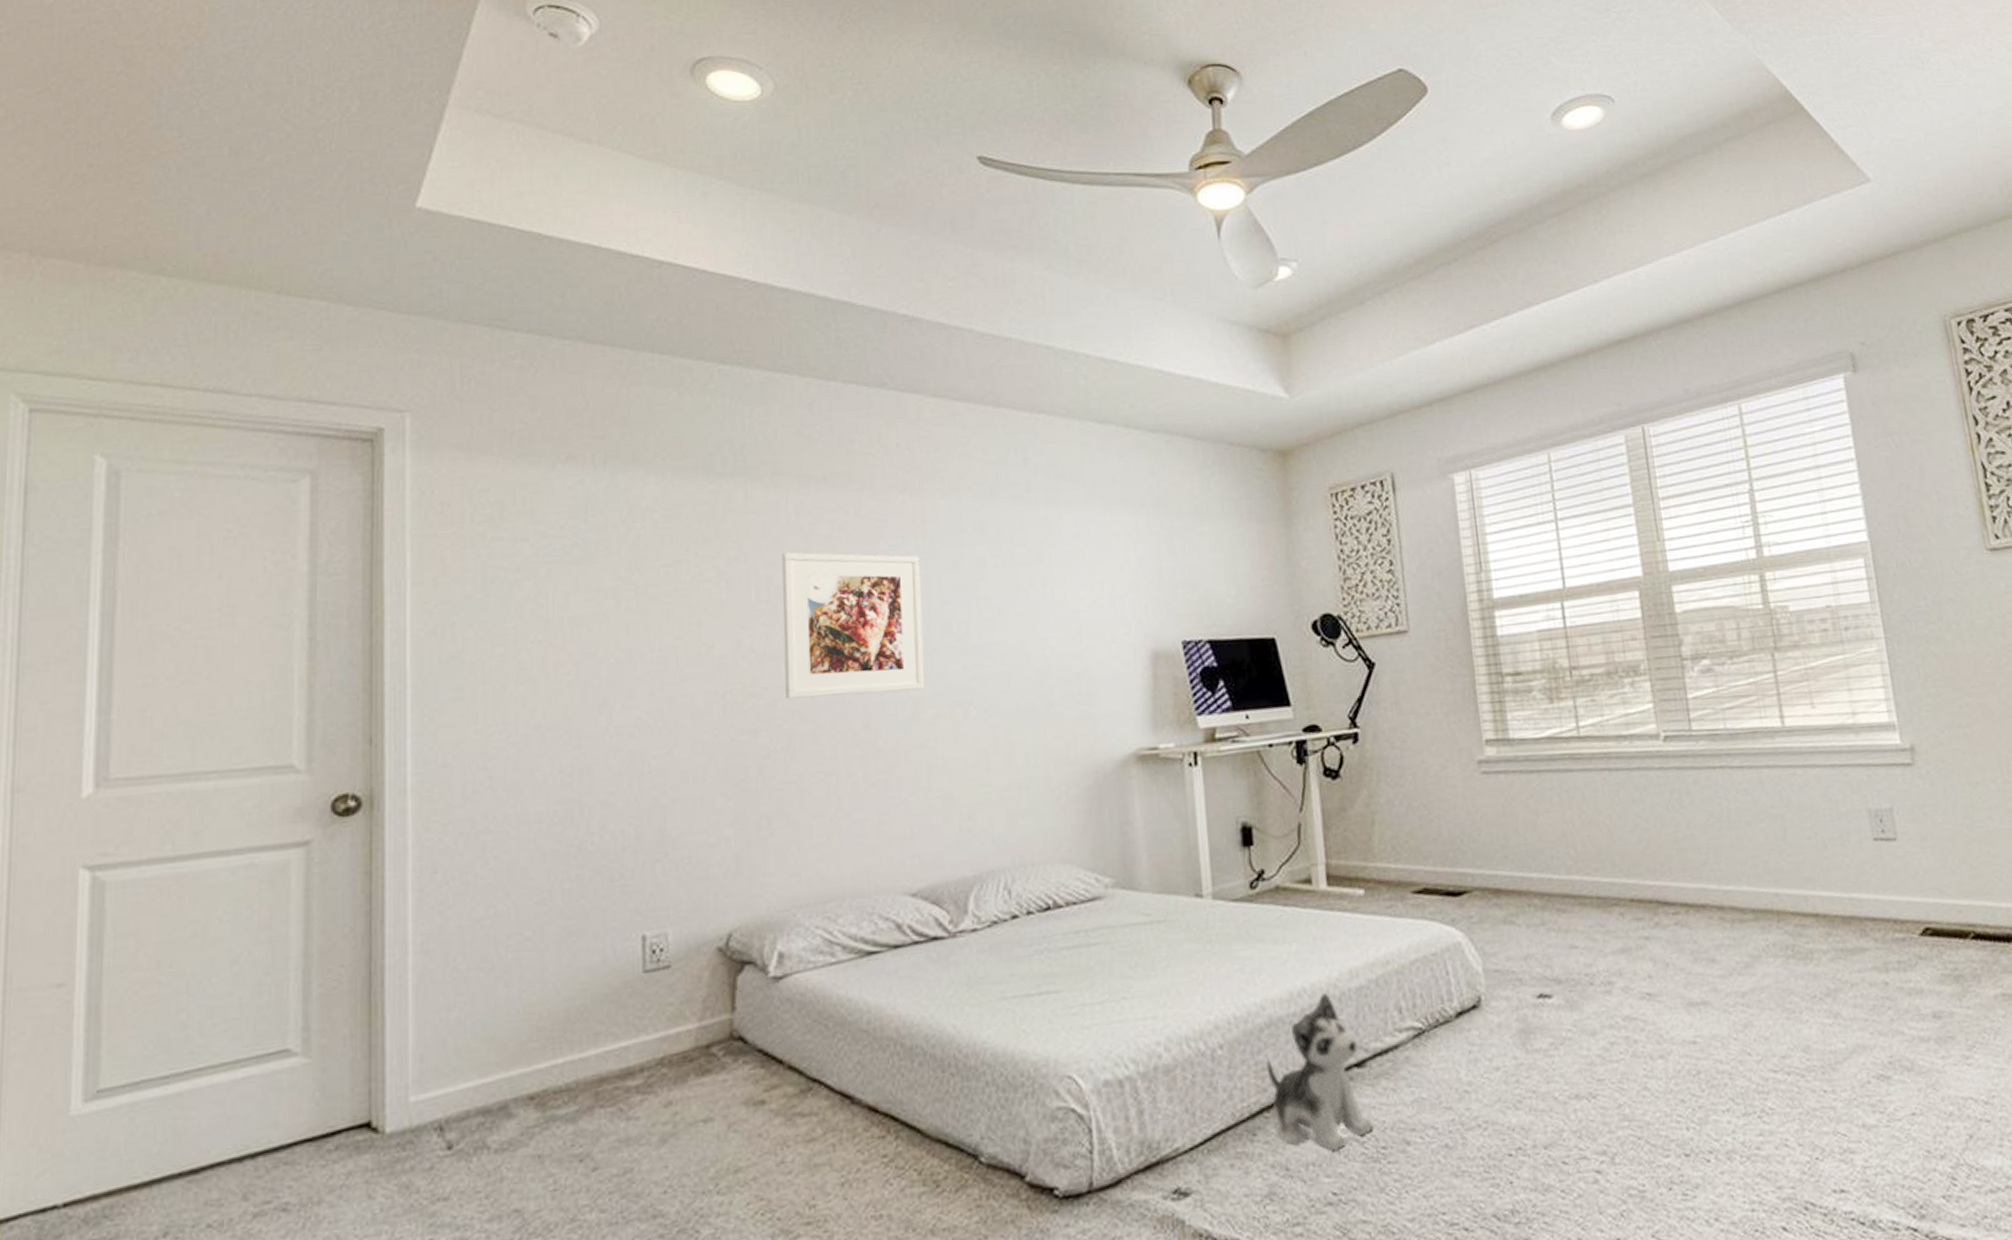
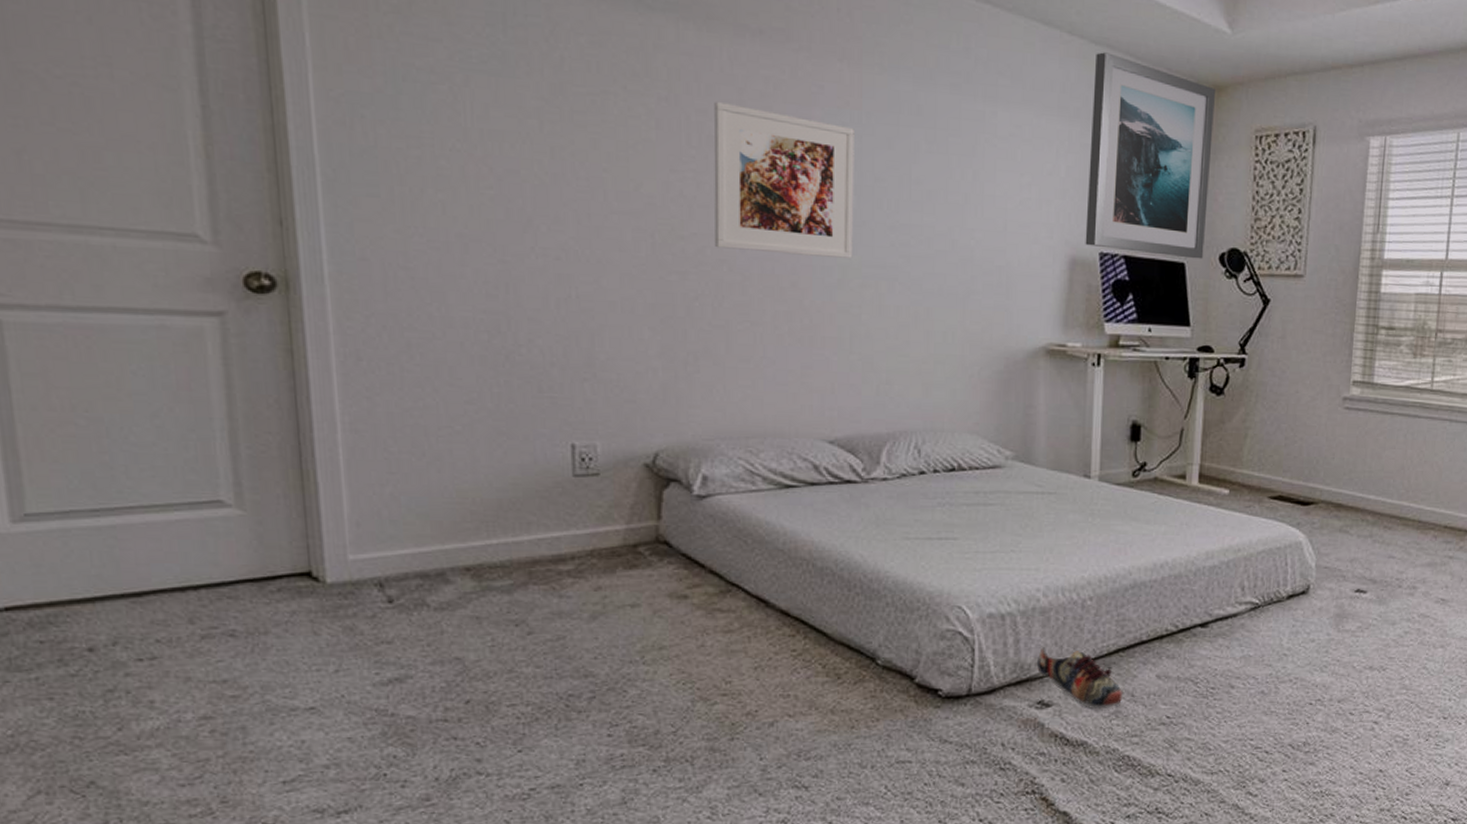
wall art: none [1154,438,1295,636] -> present [1085,52,1217,259]
shoe: none [1166,1117,1275,1194] -> present [1036,647,1122,710]
plush toy: present [1266,992,1374,1152] -> none [1126,567,1207,687]

